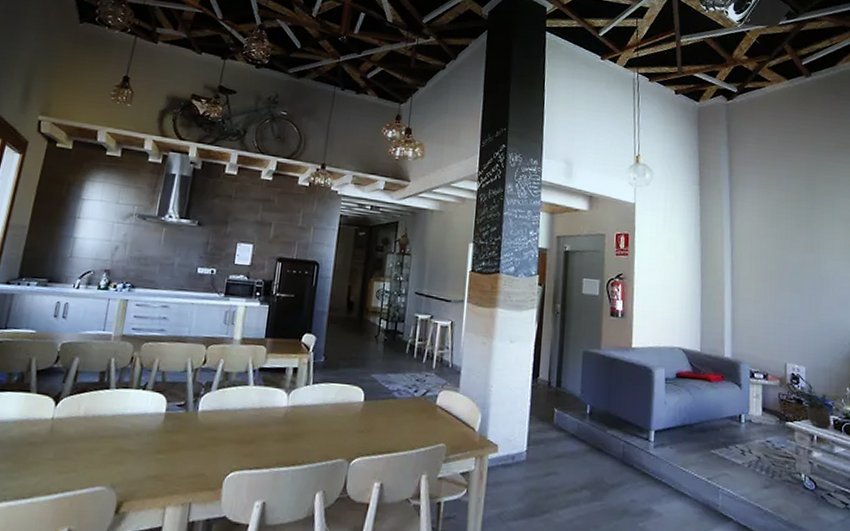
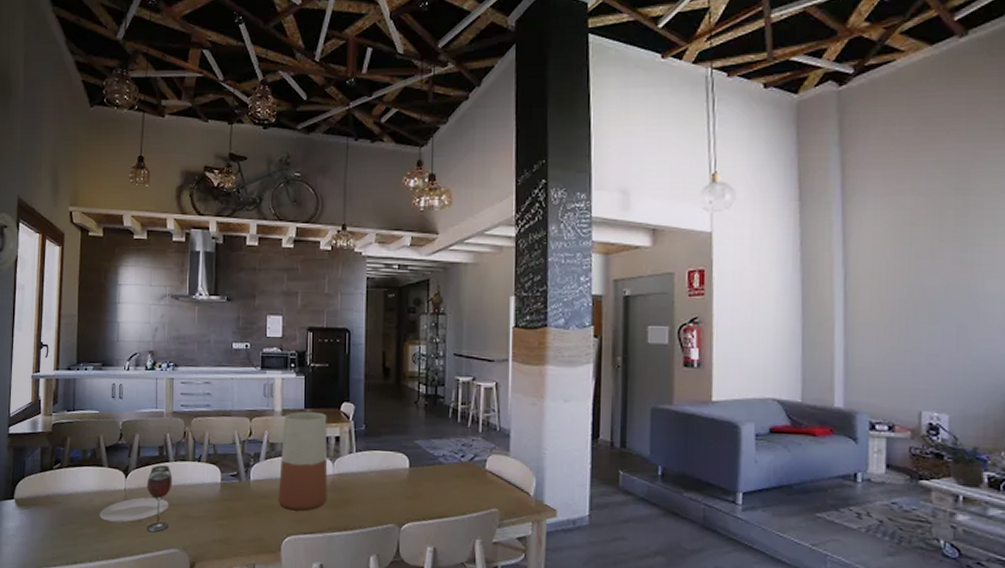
plate: none [15,427,102,458] -> present [99,497,169,524]
wineglass: none [71,392,112,467] -> present [146,465,173,532]
vase: none [225,341,288,445] -> present [278,411,328,511]

